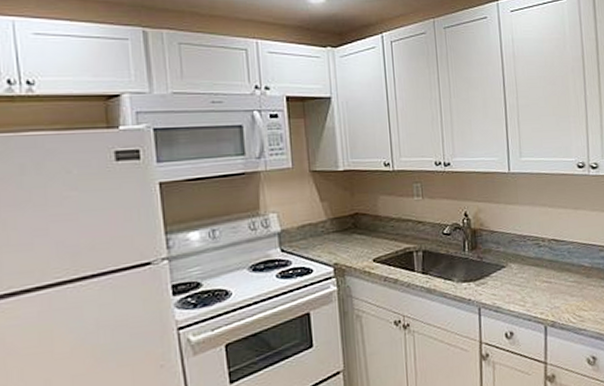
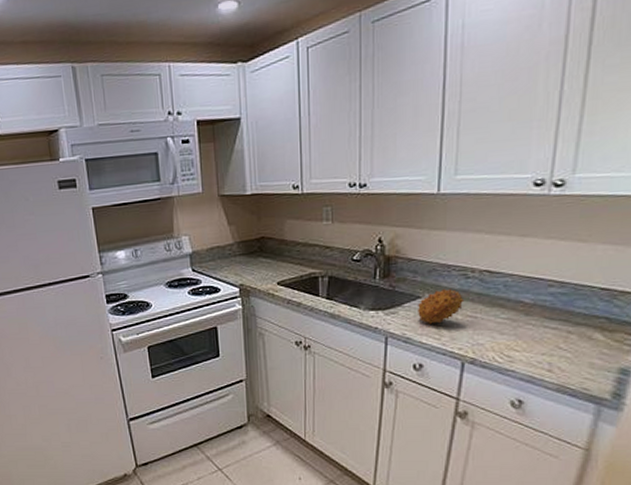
fruit: none [503,256,540,292] -> present [416,288,465,324]

